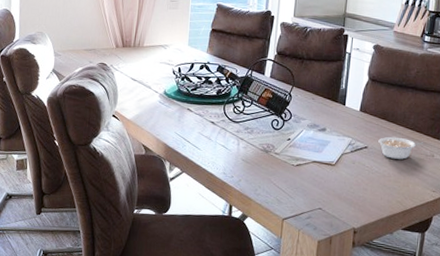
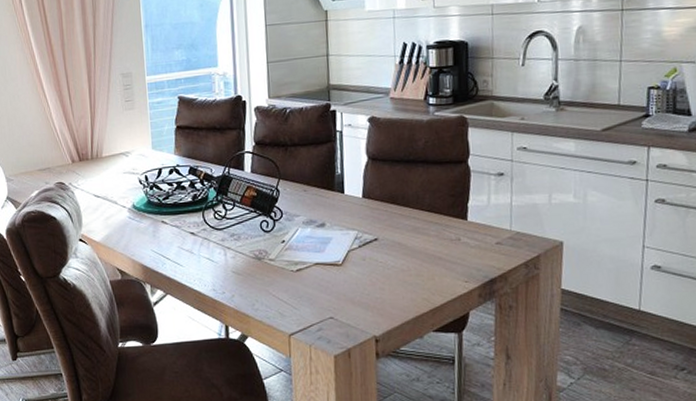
legume: present [378,136,424,160] -> none [390,222,446,249]

